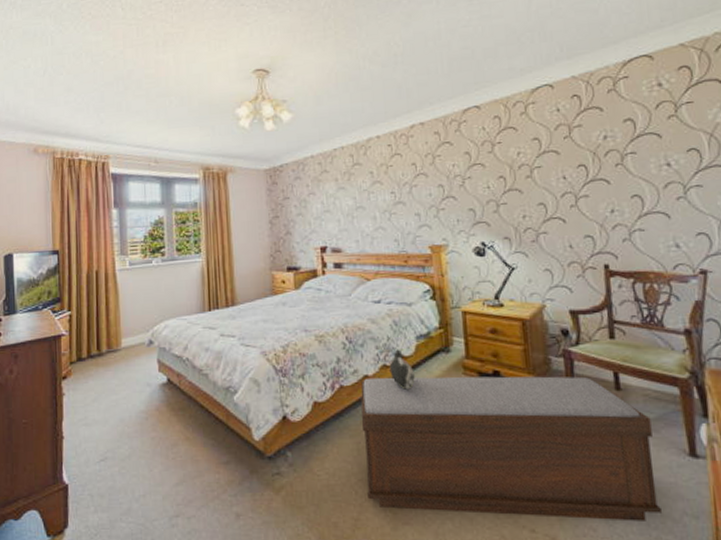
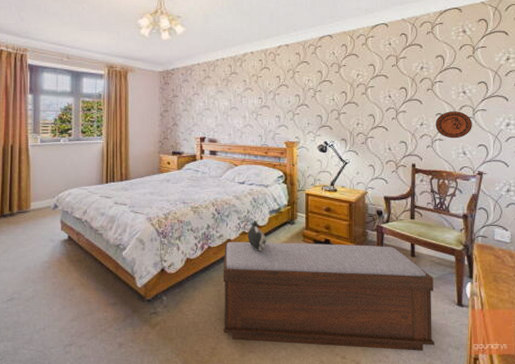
decorative plate: none [631,190,685,228] -> present [435,111,472,139]

